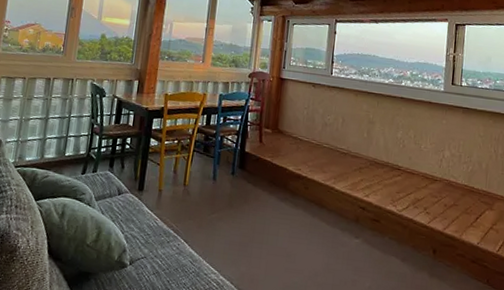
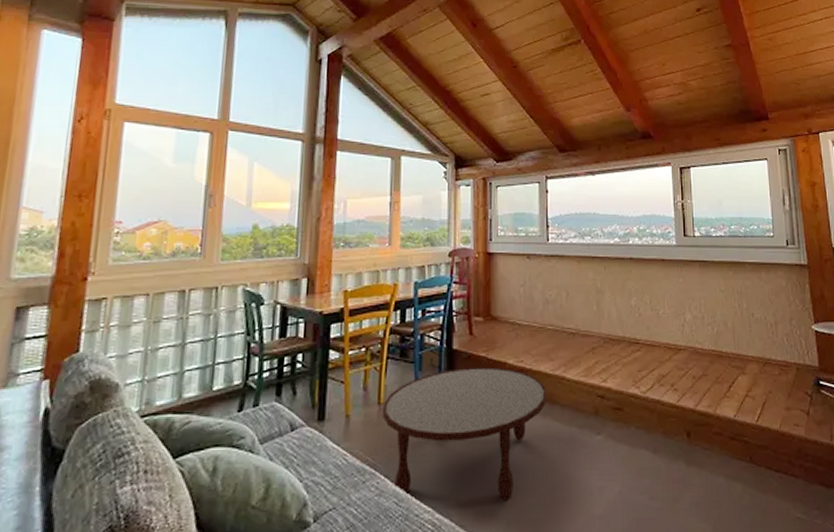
coffee table: none [186,167,318,277] -> present [383,367,547,501]

